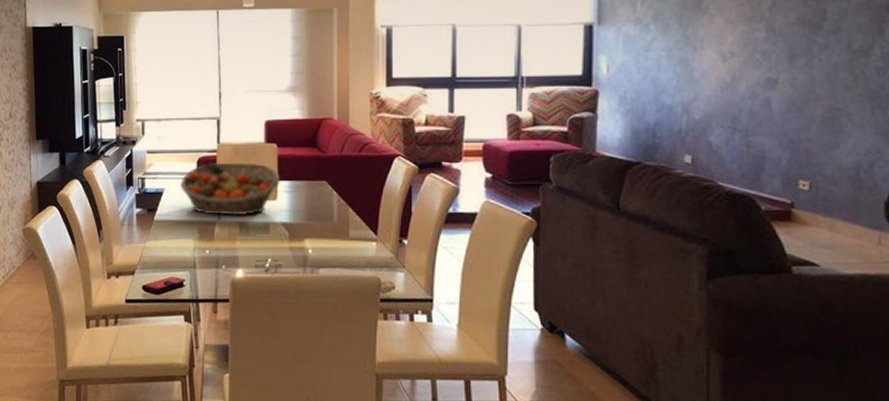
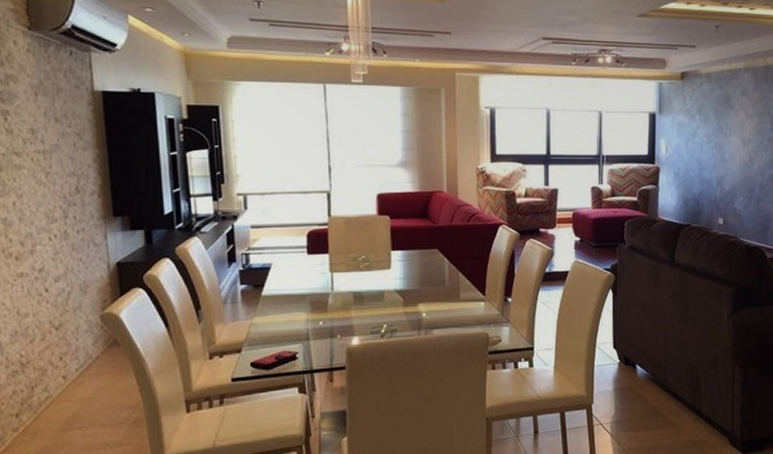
fruit basket: present [180,162,280,216] -> none [290,234,394,286]

